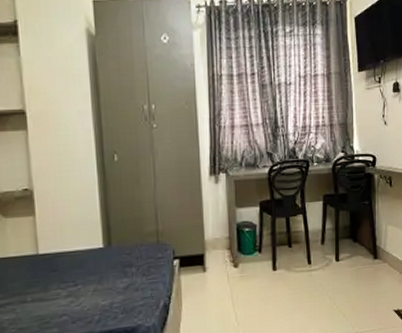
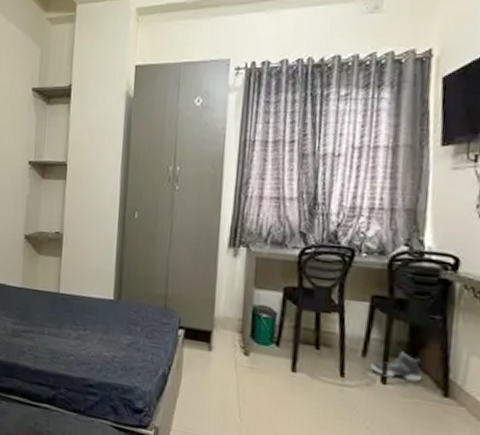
sneaker: none [328,233,360,255] -> present [371,351,421,382]

